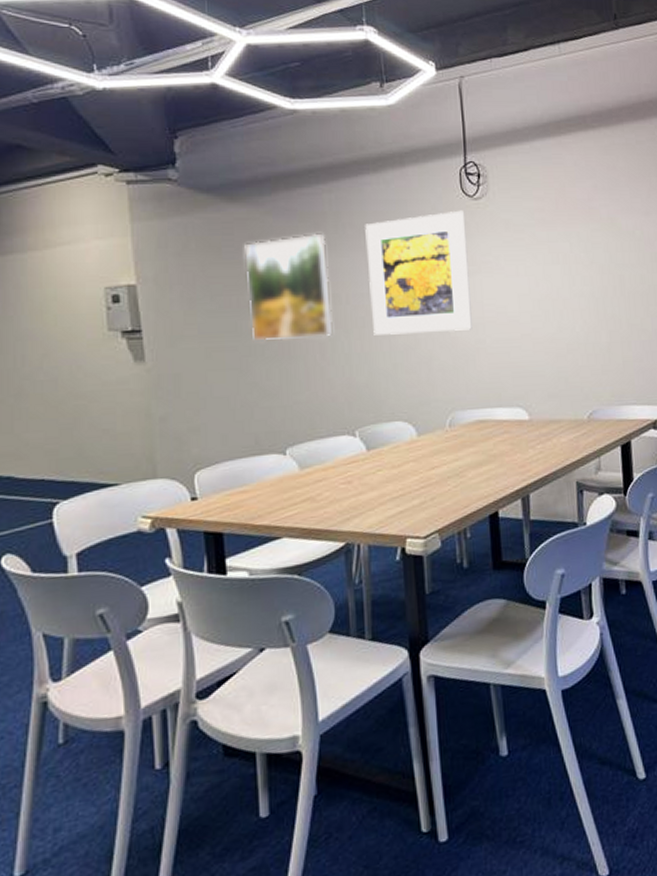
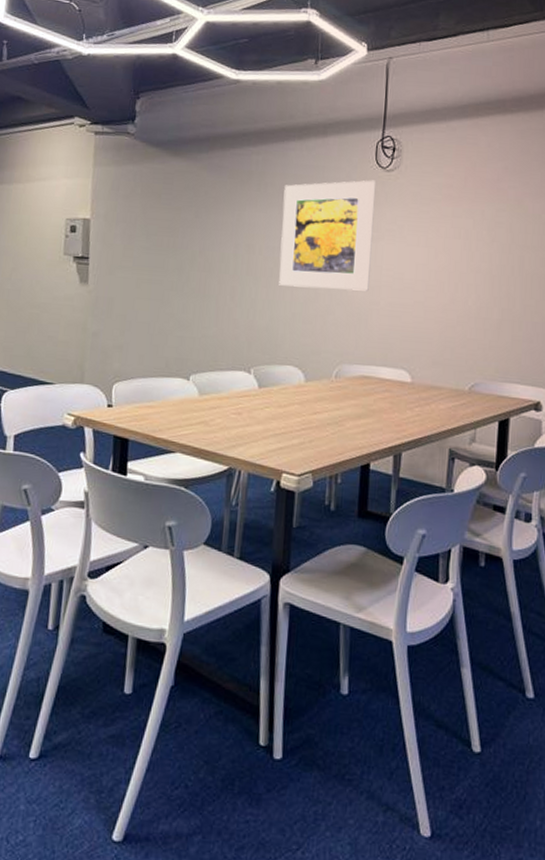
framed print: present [243,233,332,341] -> none [175,189,249,282]

